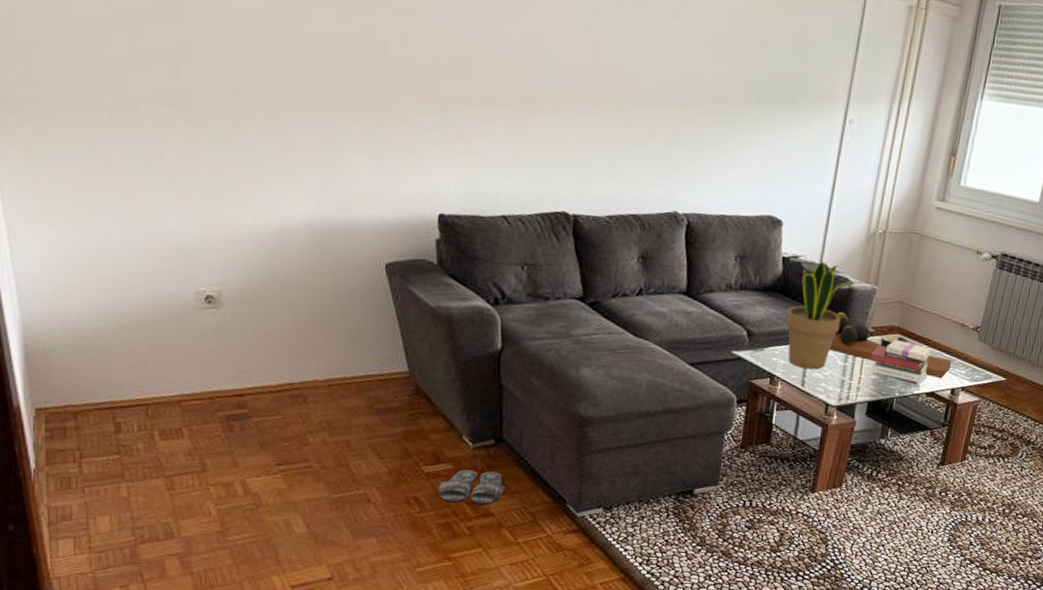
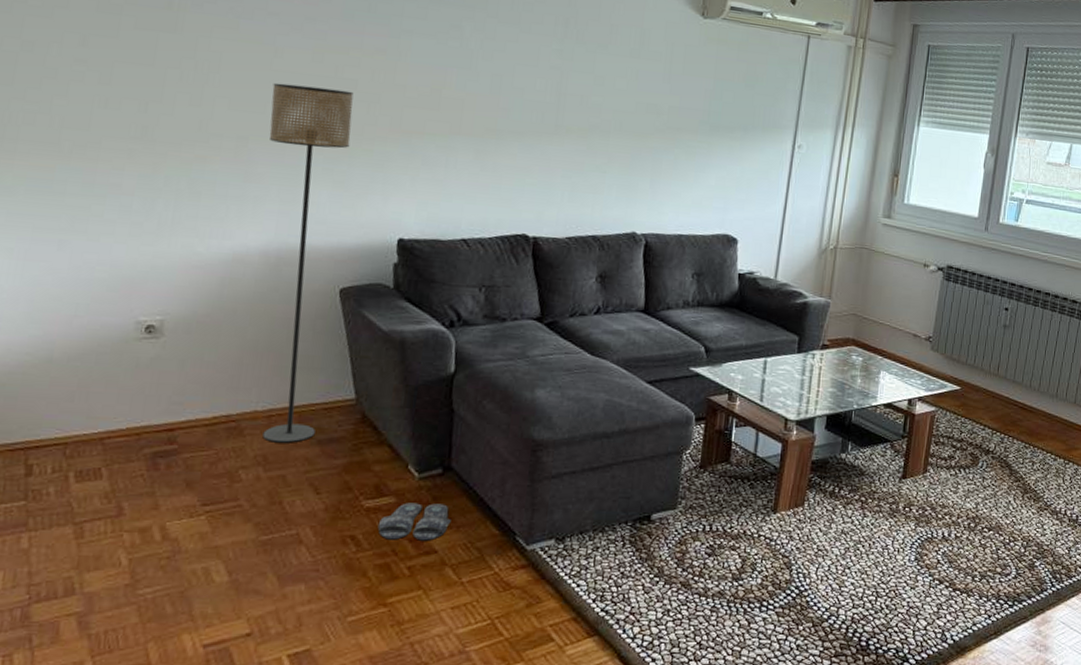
floor lamp: none [300,45,384,411] -> present [262,82,354,443]
potted plant: present [785,261,854,370] -> none [742,276,809,384]
decorative tray: present [829,311,952,378] -> none [787,325,908,388]
books: present [869,340,932,385] -> none [826,352,887,396]

